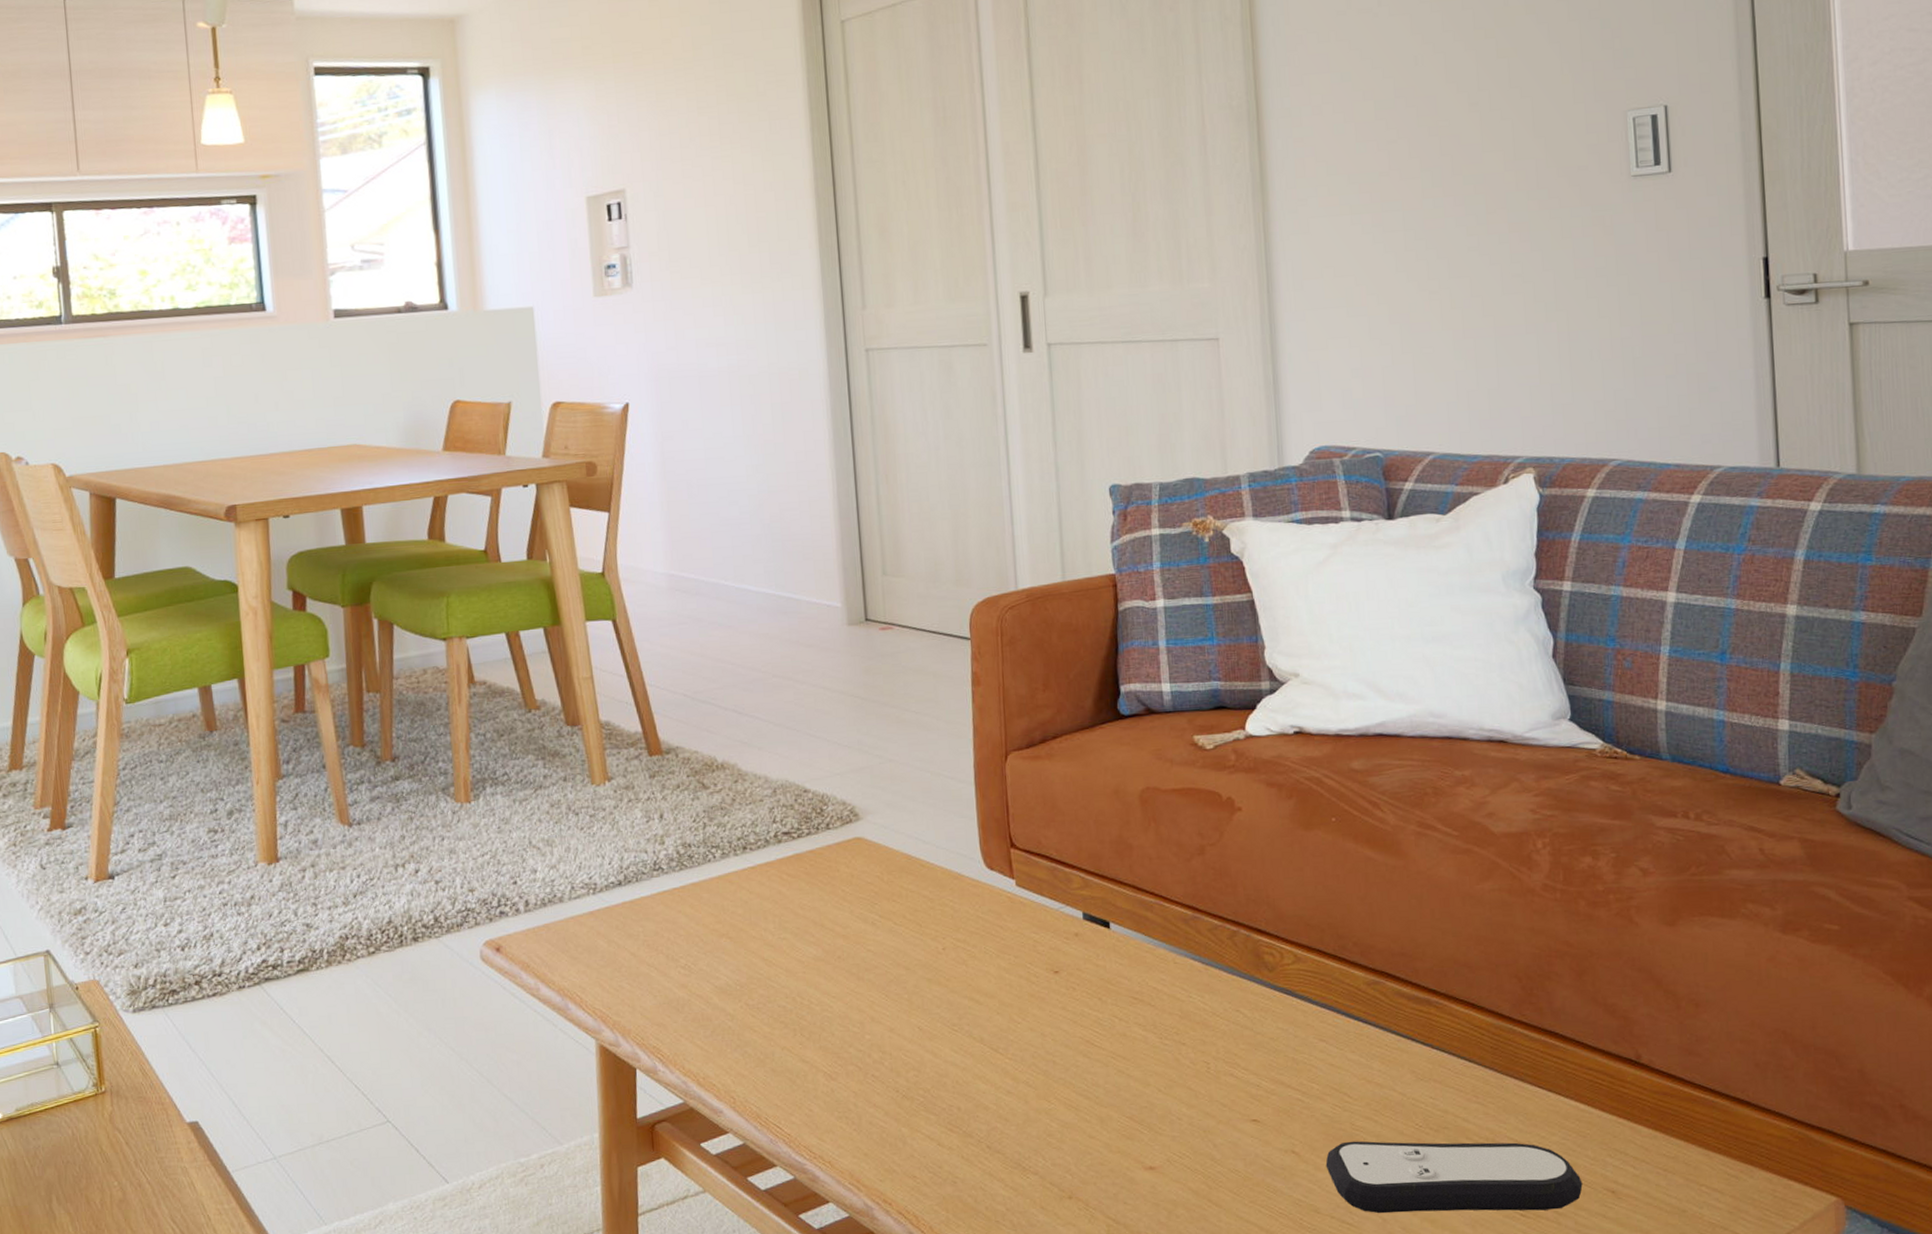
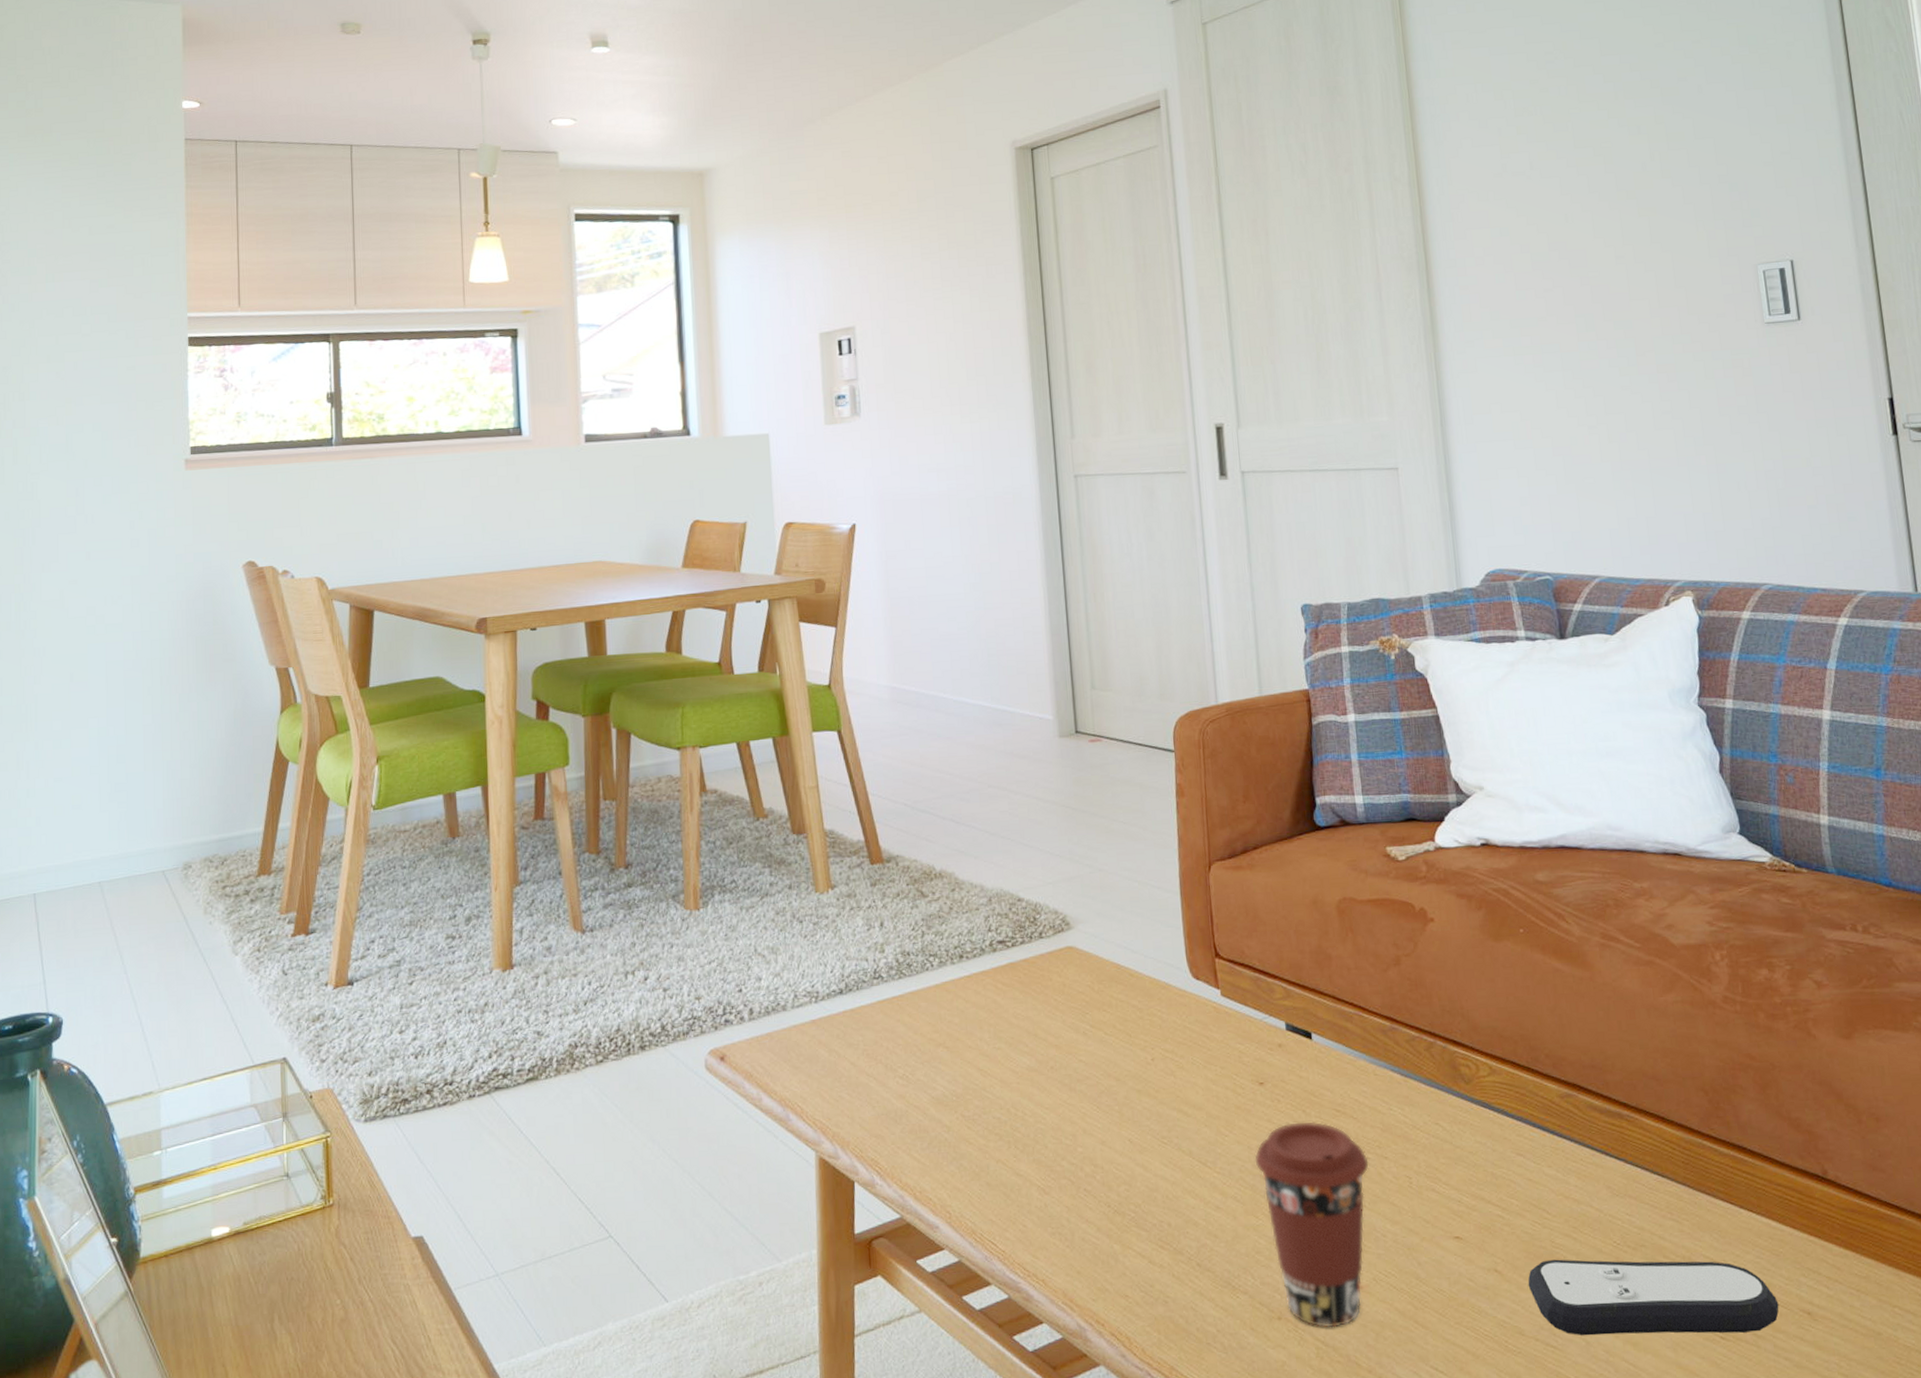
coffee cup: none [1048,1009,1166,1207] -> present [1254,1121,1369,1328]

